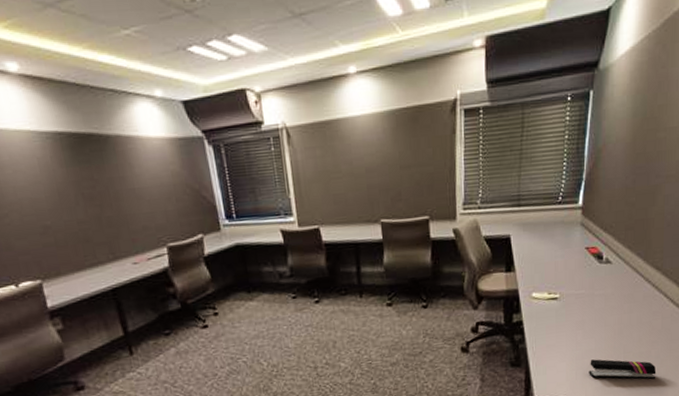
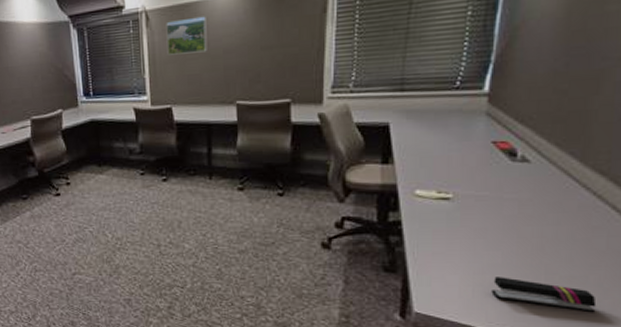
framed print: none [308,134,351,174] -> present [166,16,207,55]

